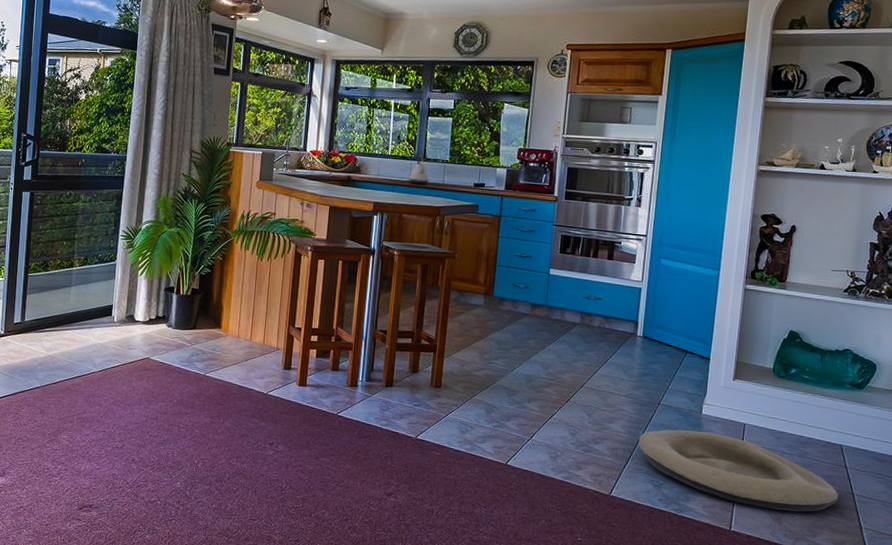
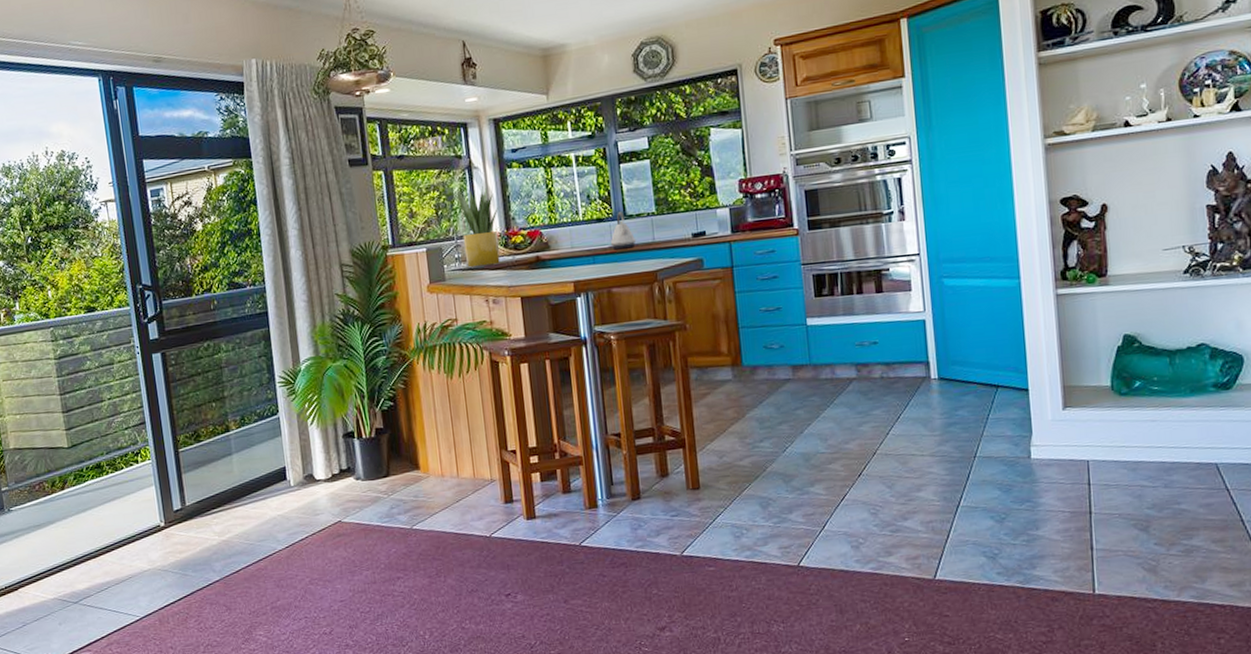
planter: none [292,111,327,176] -> present [457,186,500,268]
dog bed: present [638,429,839,512] -> none [957,479,1225,559]

